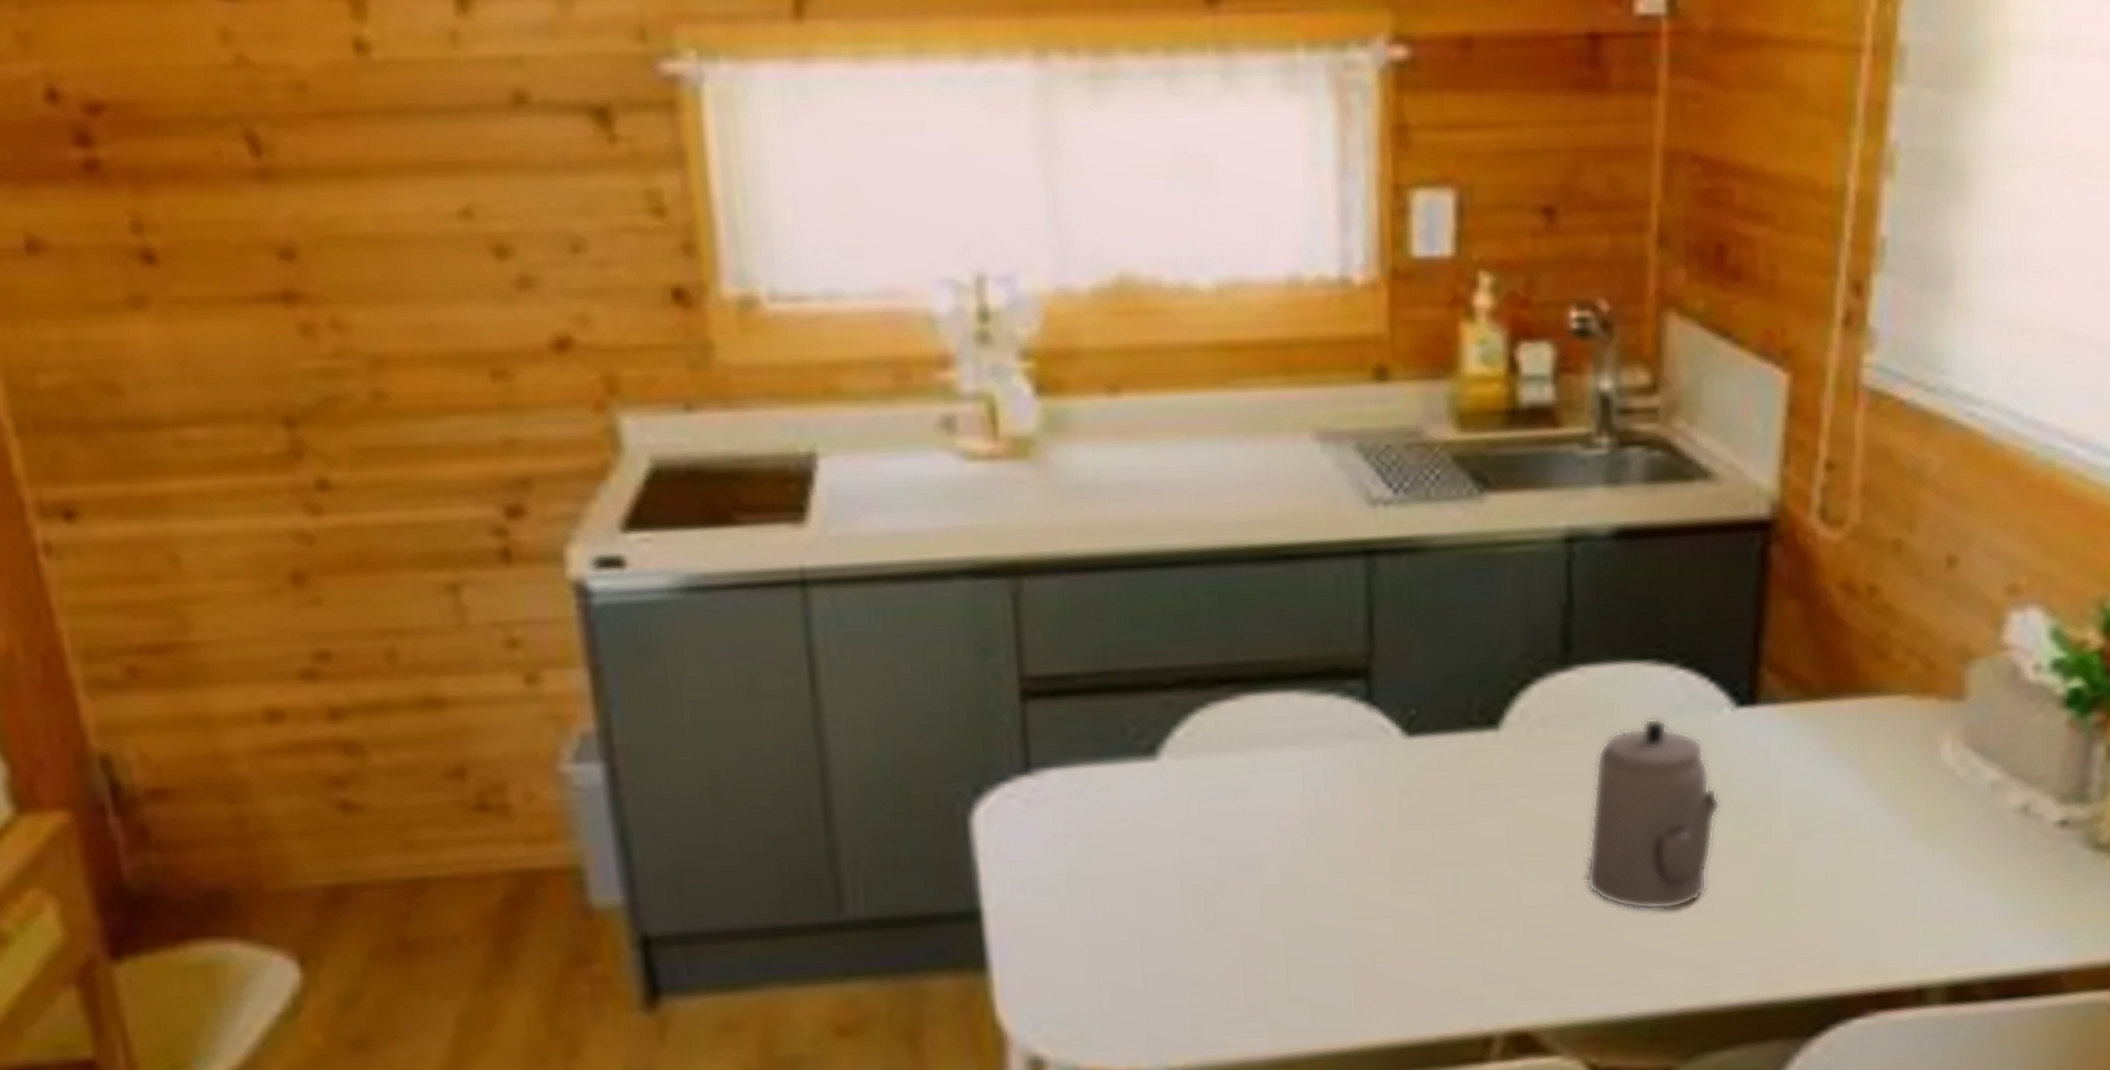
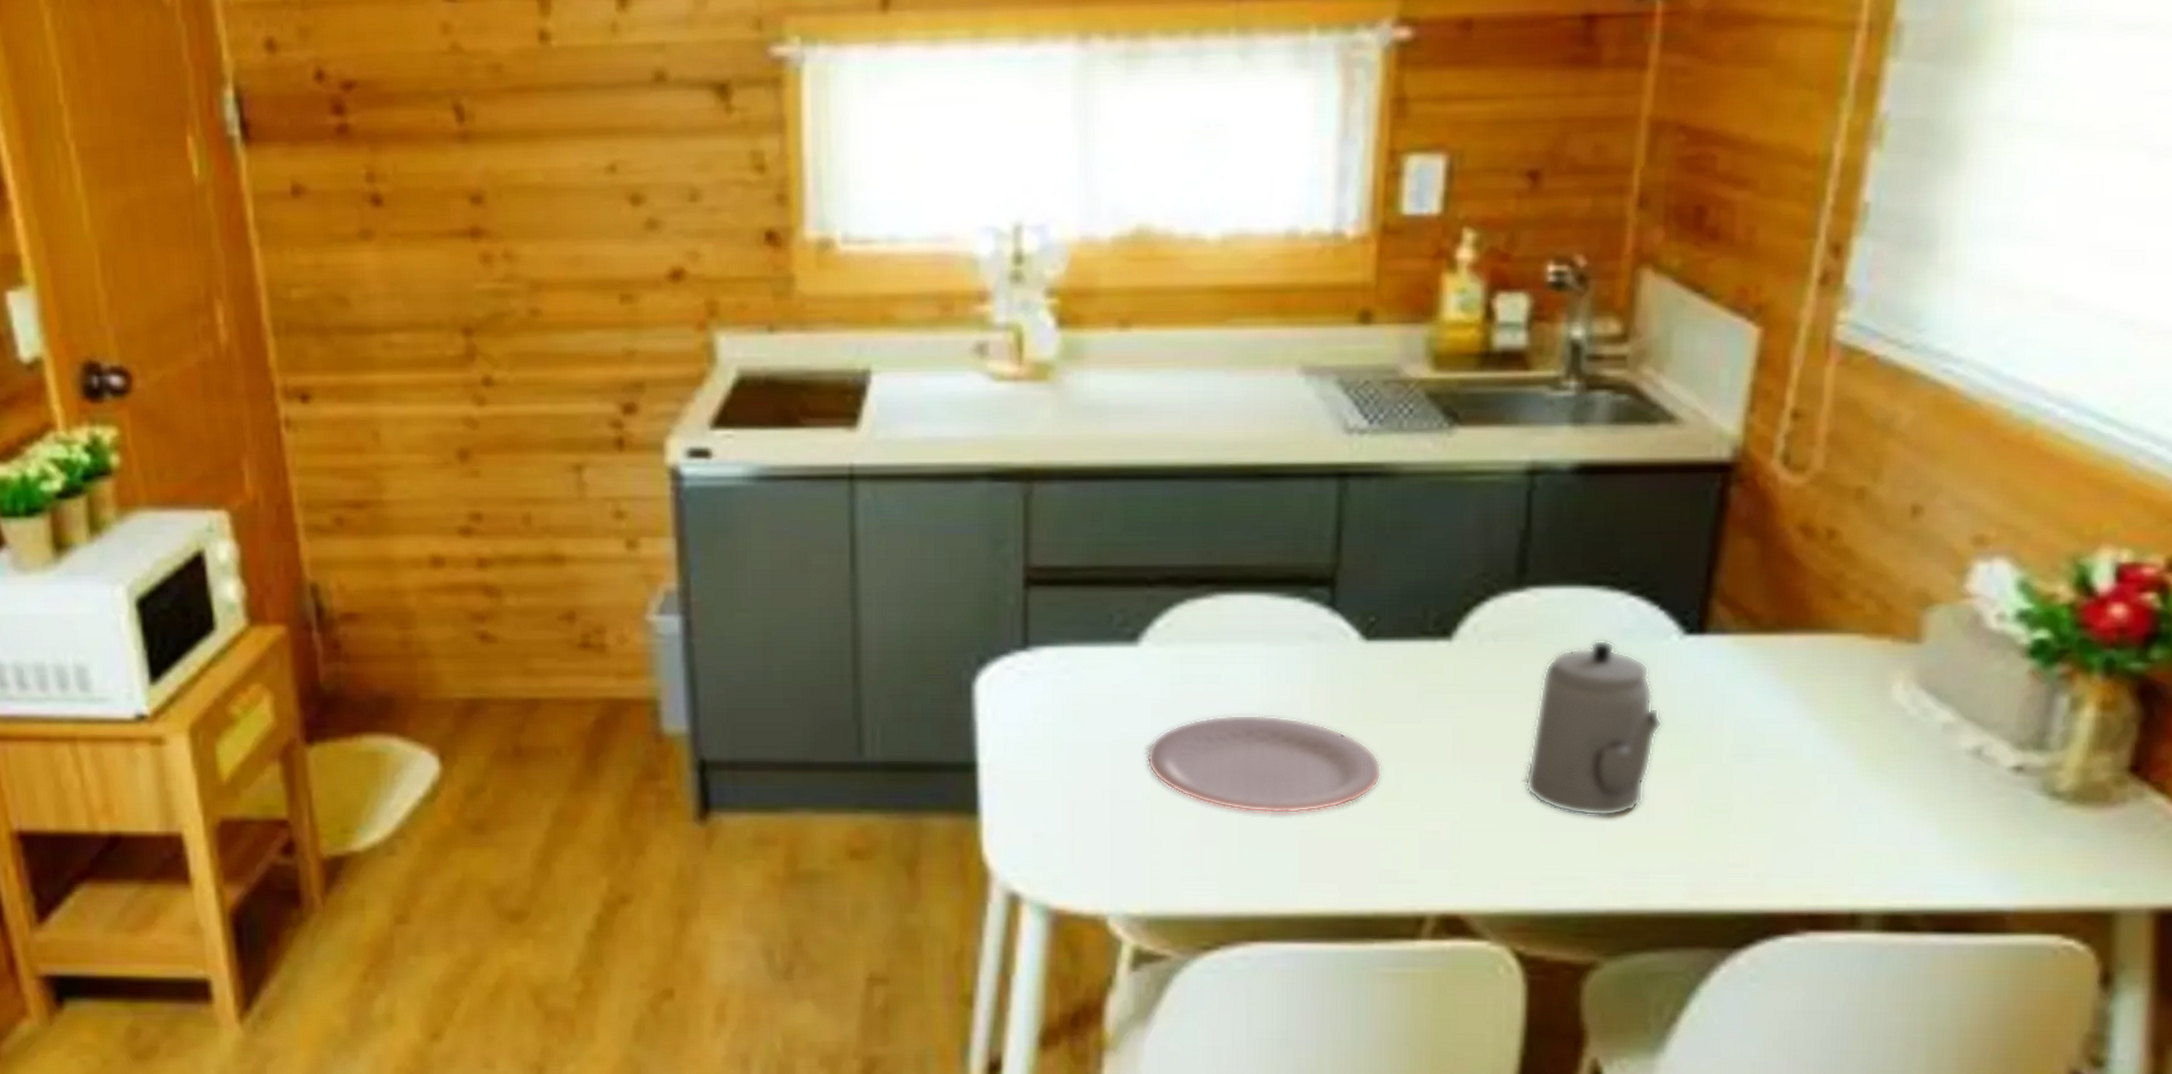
plate: none [1175,828,1436,940] -> present [1146,714,1382,814]

